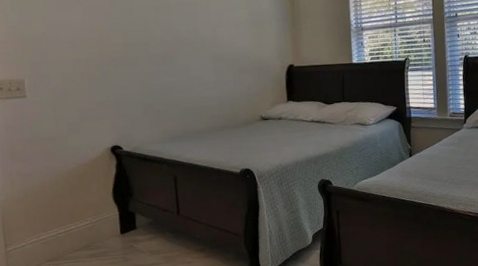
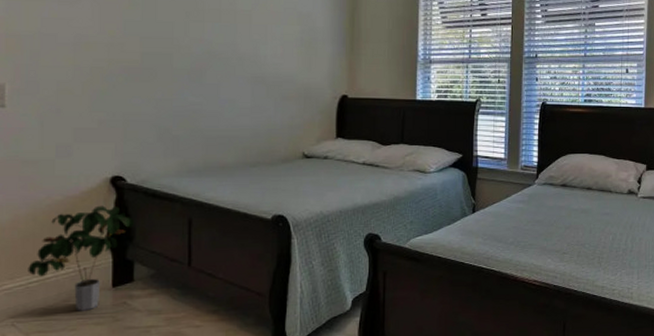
potted plant: none [56,170,132,254] -> present [28,205,134,311]

